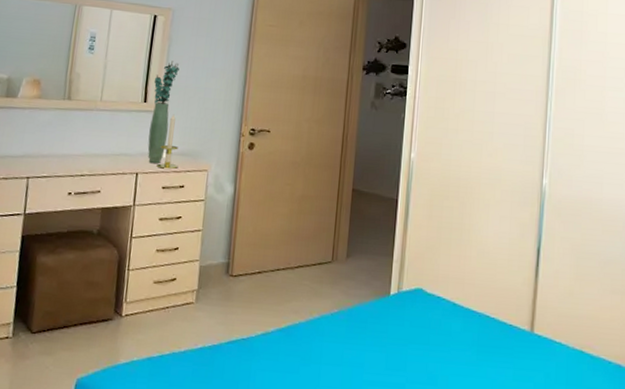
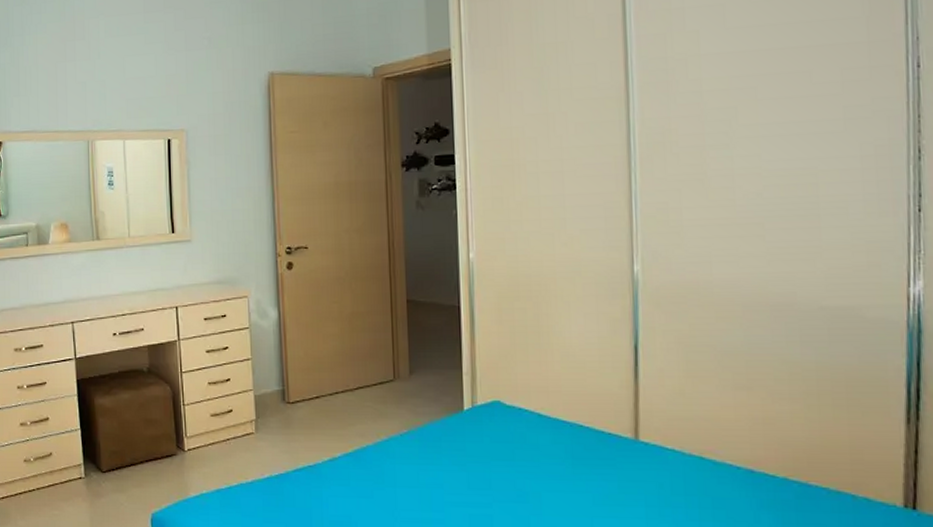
vase: present [147,61,179,164] -> none [178,185,202,296]
candle: present [156,114,178,170] -> none [195,241,217,300]

